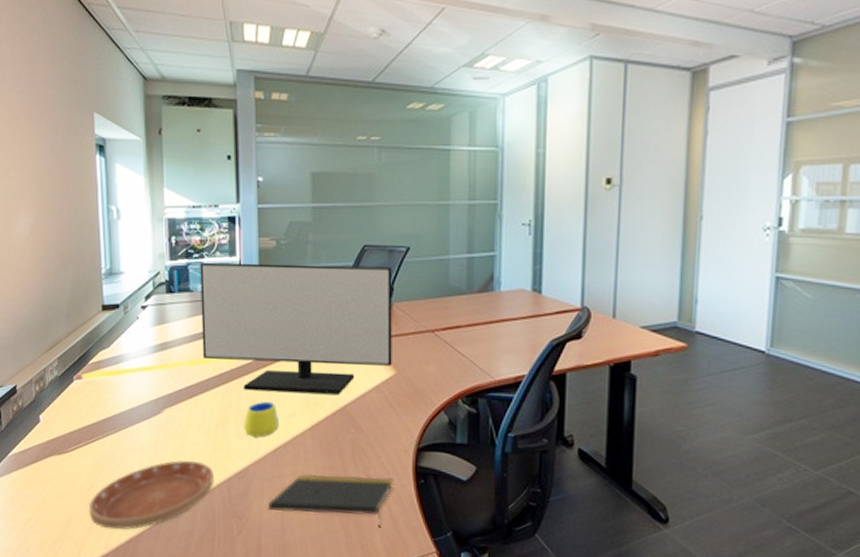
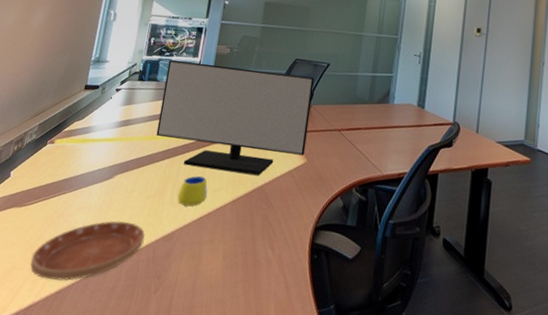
notepad: present [269,474,394,528] -> none [185,242,293,297]

